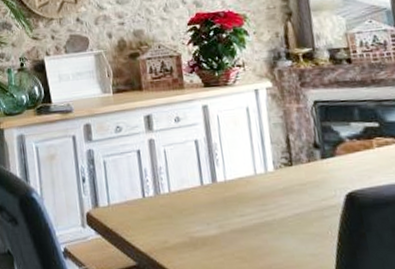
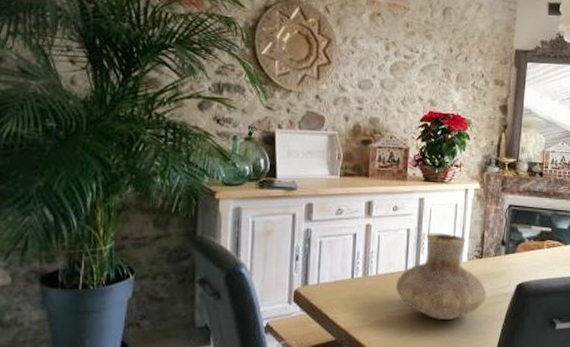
vase: none [193,141,308,240] -> present [395,233,487,320]

